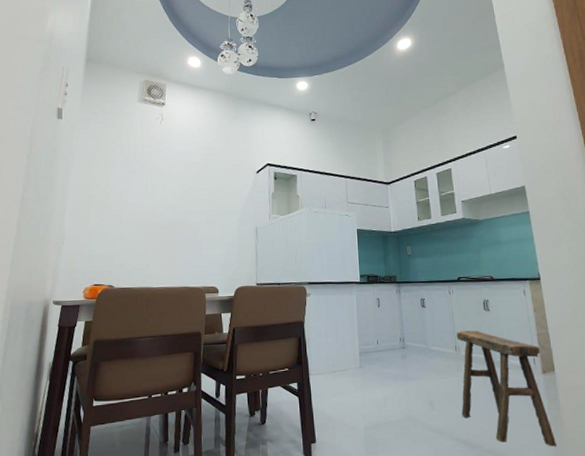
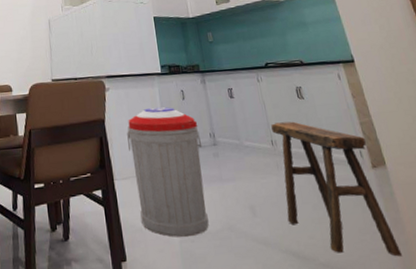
trash can: none [324,313,392,425] -> present [127,107,209,237]

